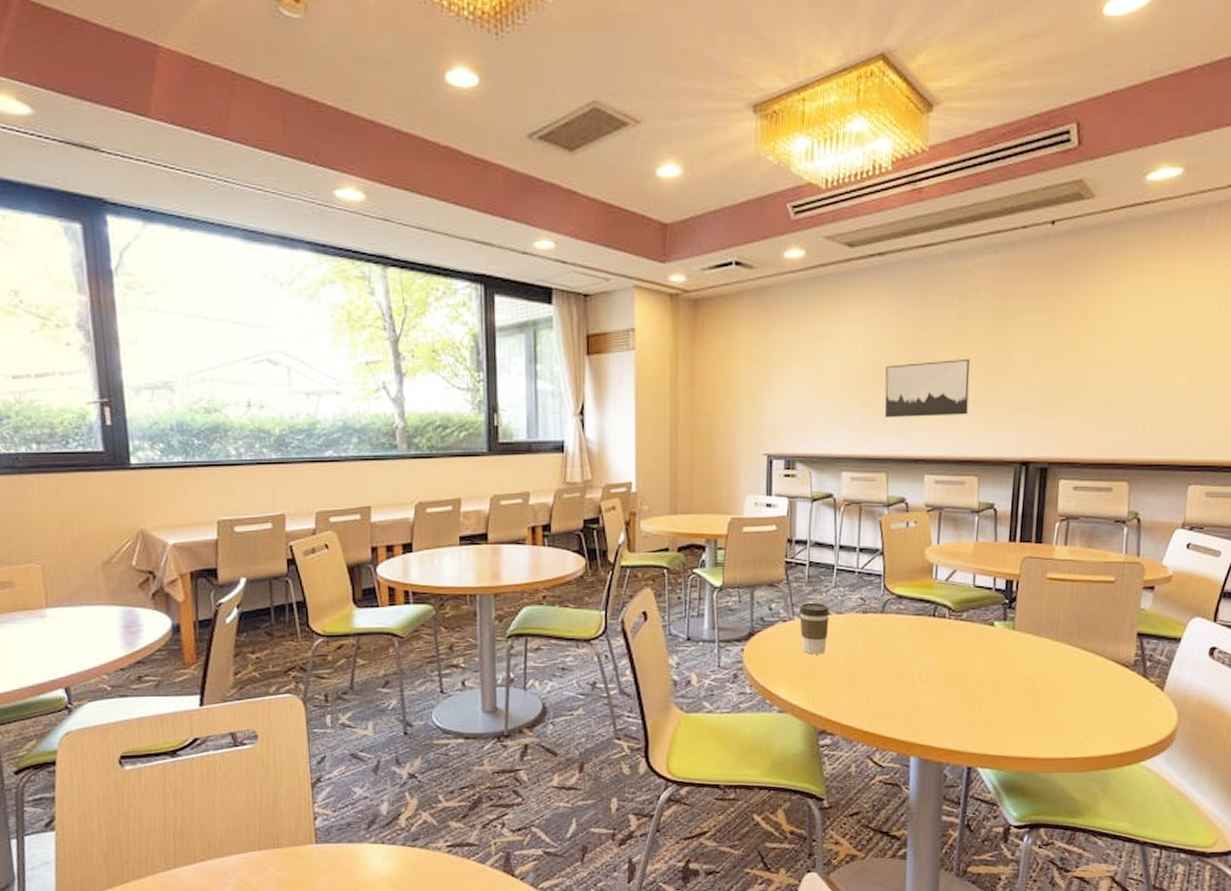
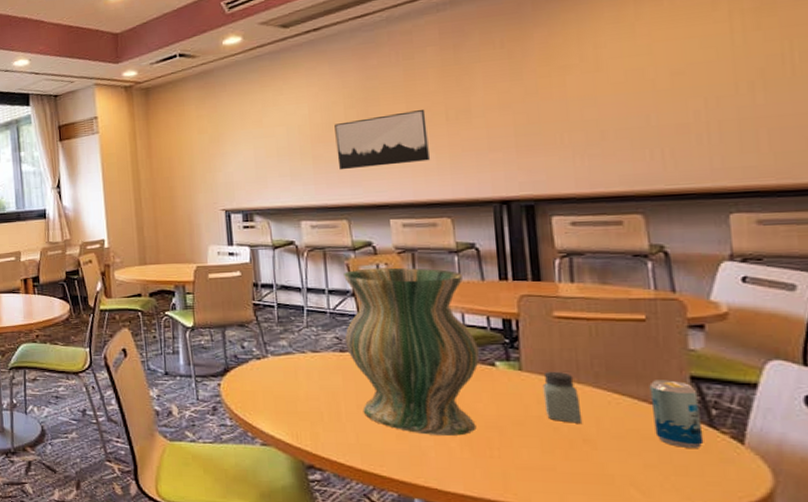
coffee cup: present [798,602,830,655] -> none [271,341,305,391]
vase: none [868,526,984,694] -> present [344,267,480,436]
saltshaker: none [1027,630,1055,678] -> present [542,371,583,423]
beverage can: none [1105,636,1140,696] -> present [649,380,704,448]

